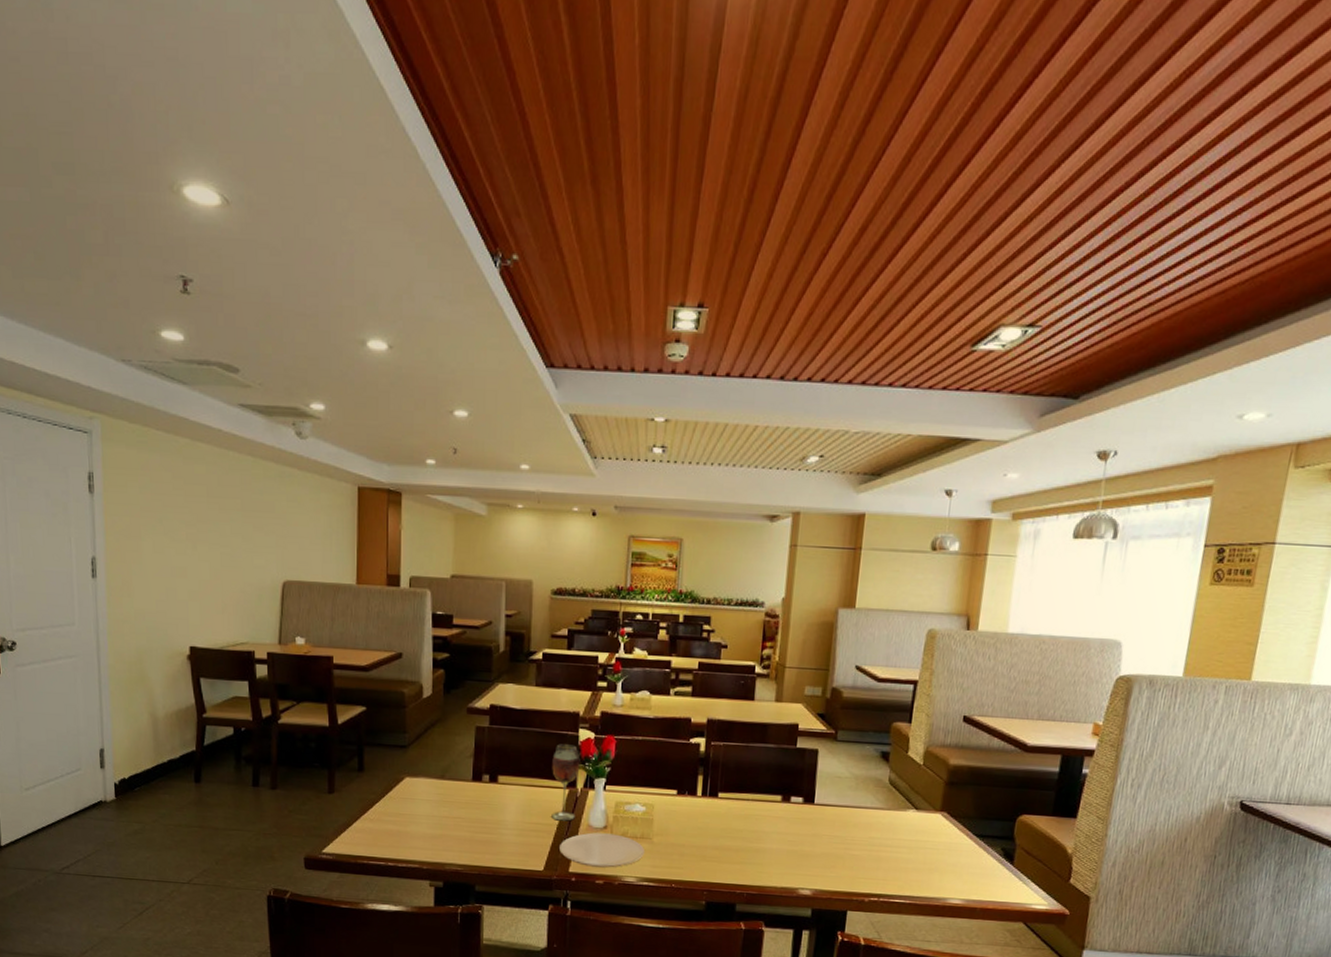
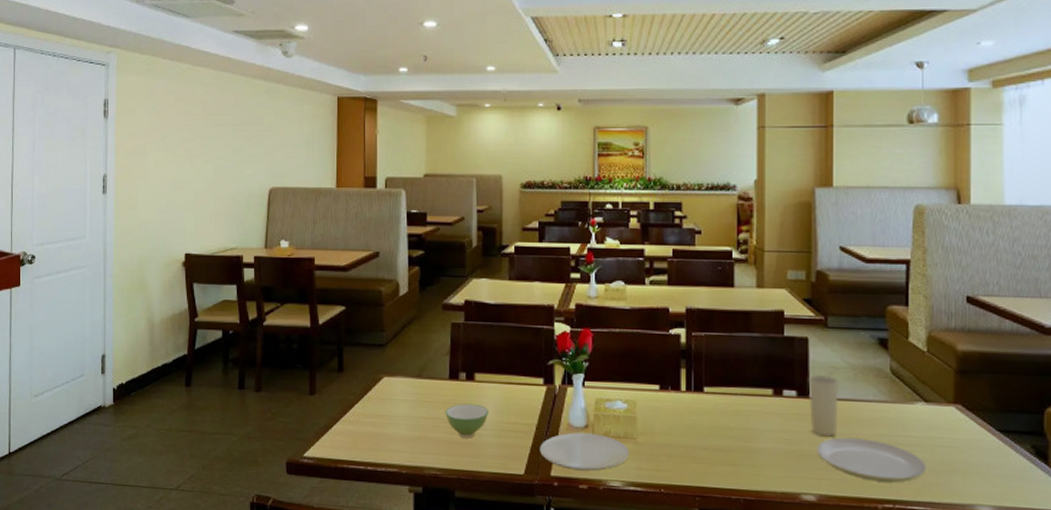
bowl: none [467,804,511,837] -> present [445,403,489,438]
wineglass: present [551,744,580,821] -> none [529,338,557,421]
cup: none [813,778,843,839] -> present [808,368,839,437]
plate: none [816,839,910,879] -> present [817,437,926,483]

